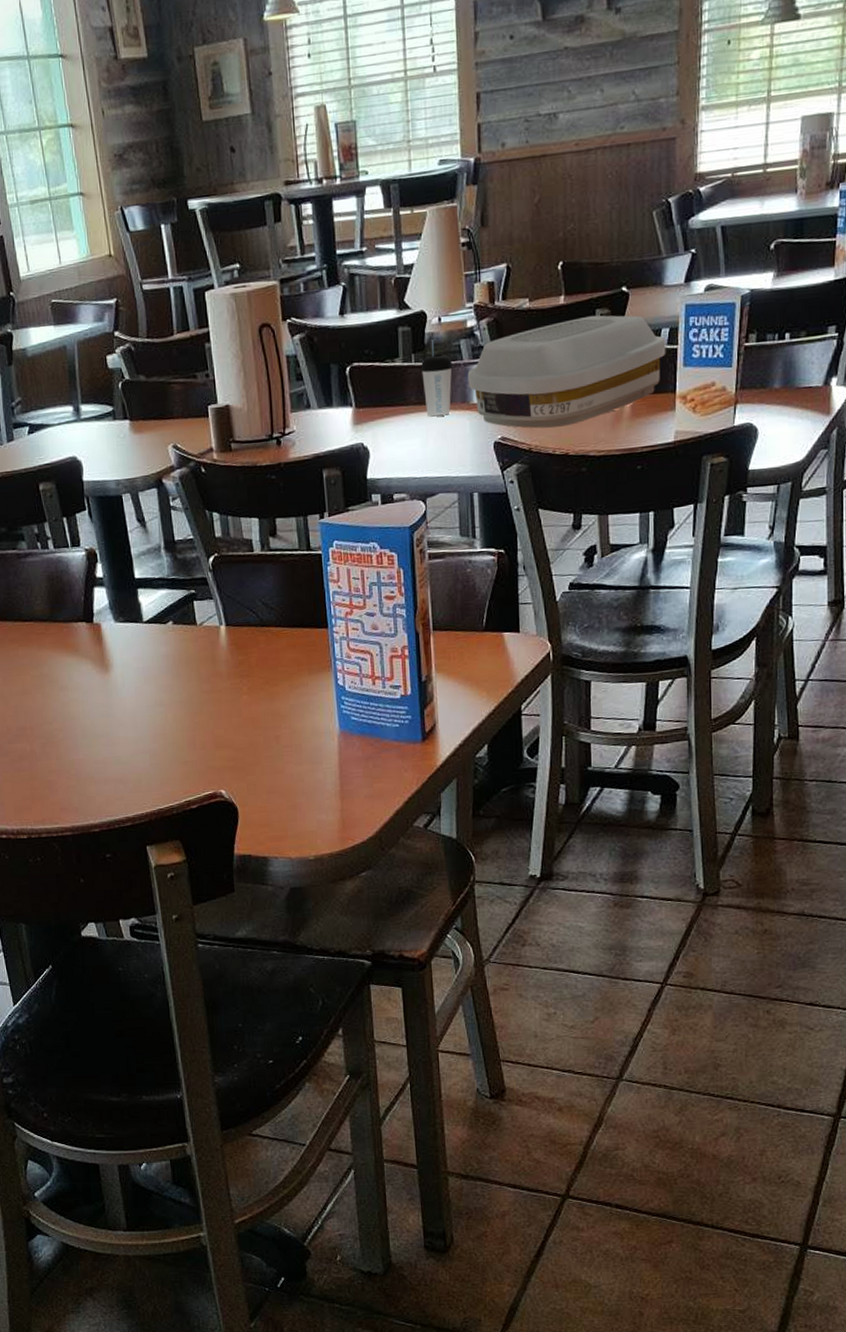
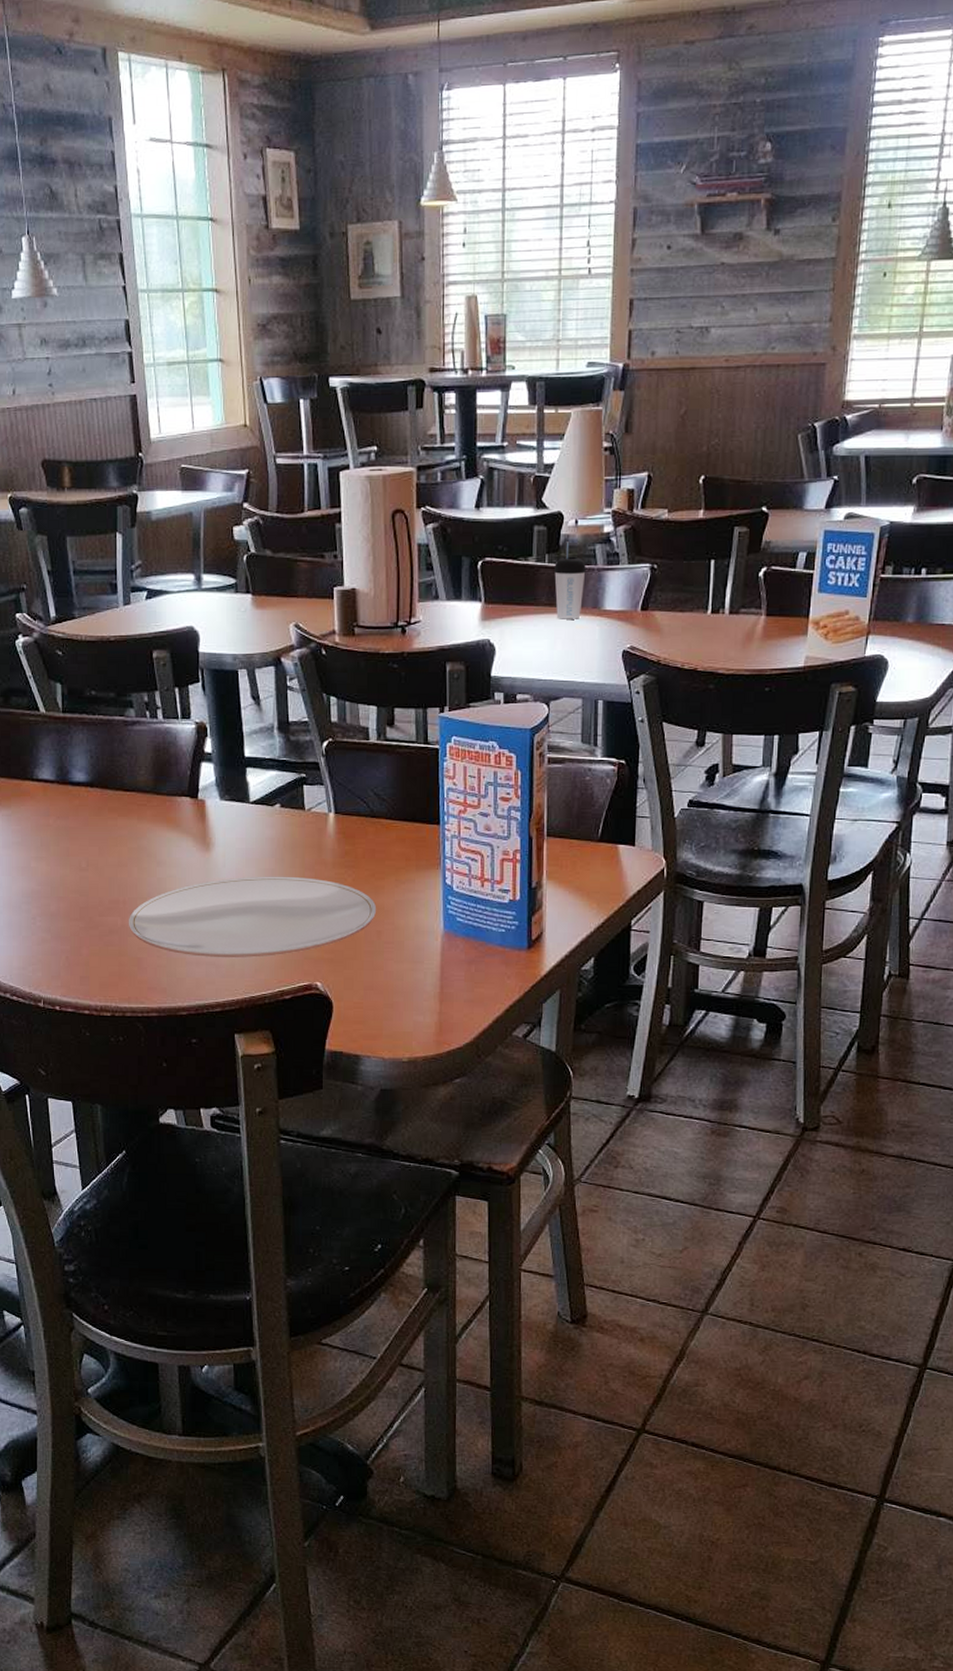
plate: none [36,690,274,775] -> present [128,876,377,958]
food container: present [467,315,666,429] -> none [600,532,802,642]

